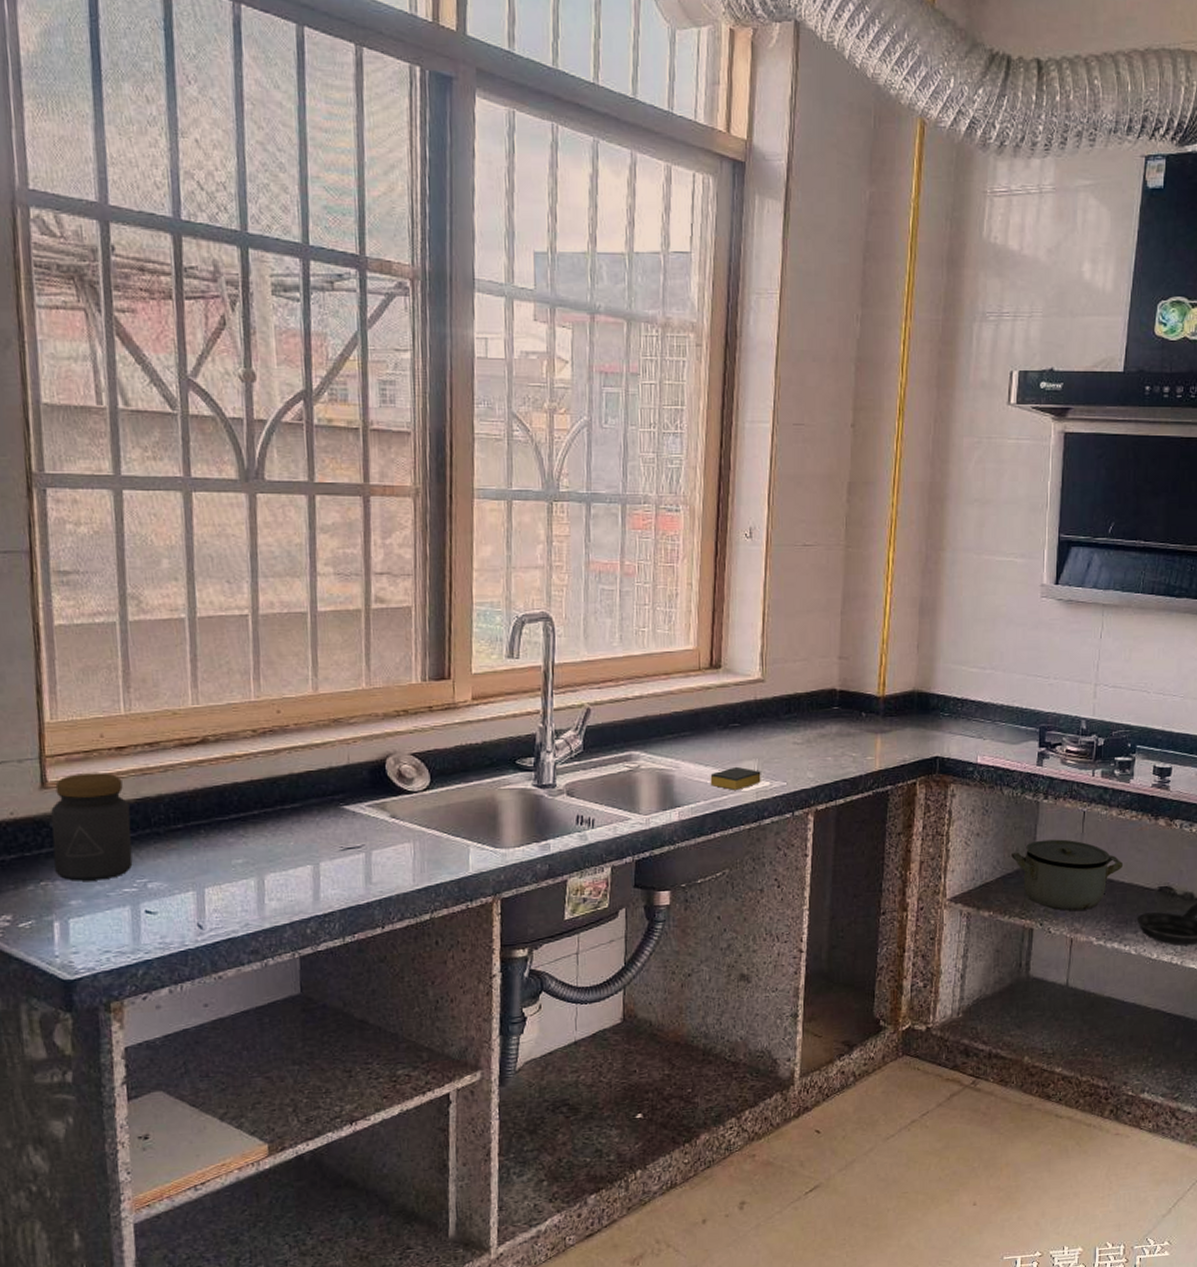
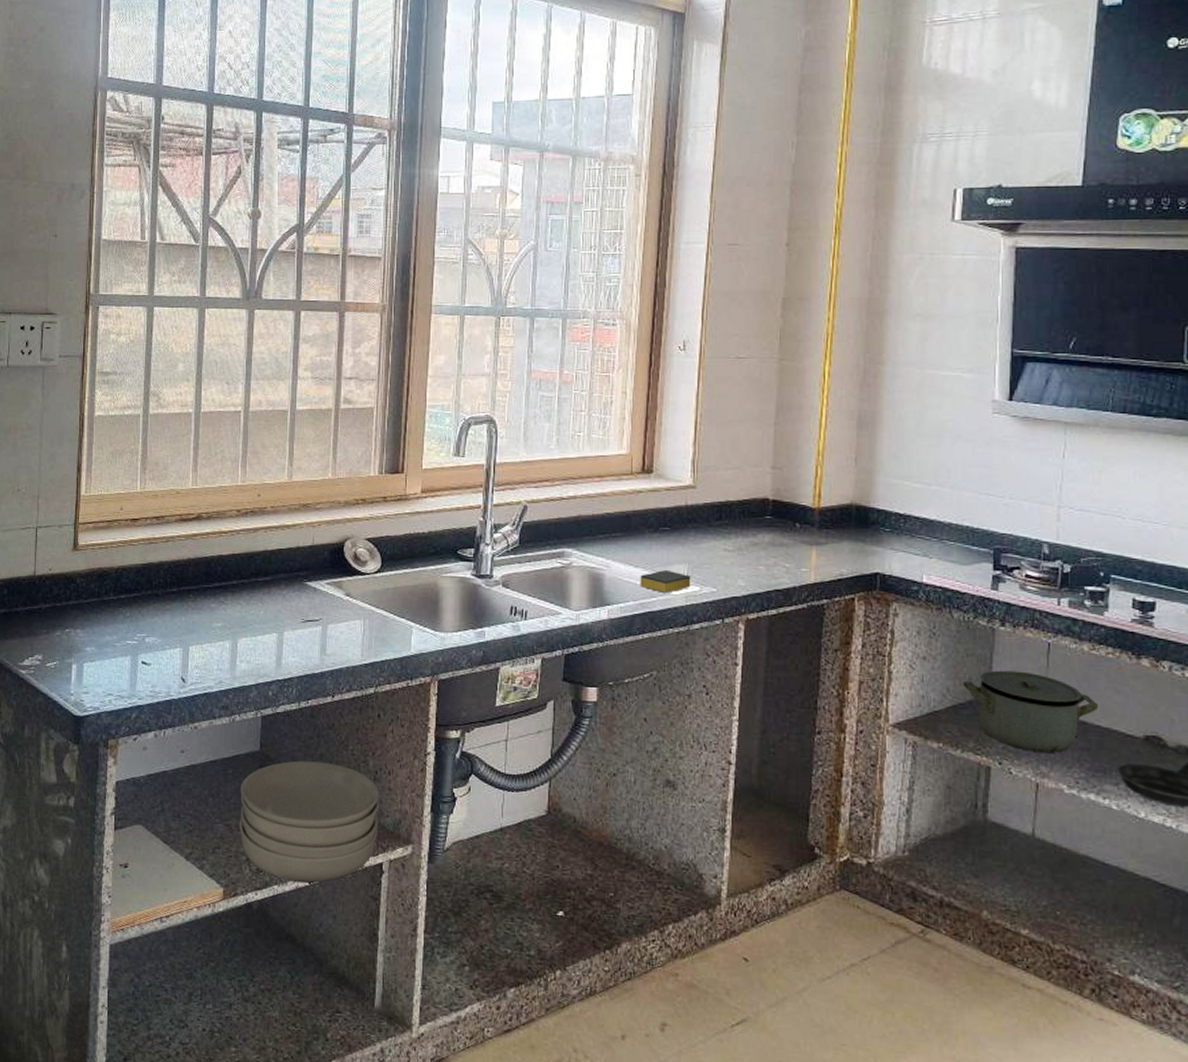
jar: present [51,773,133,881] -> none [77,539,137,632]
bowl: none [279,997,443,1126] -> present [240,760,380,884]

